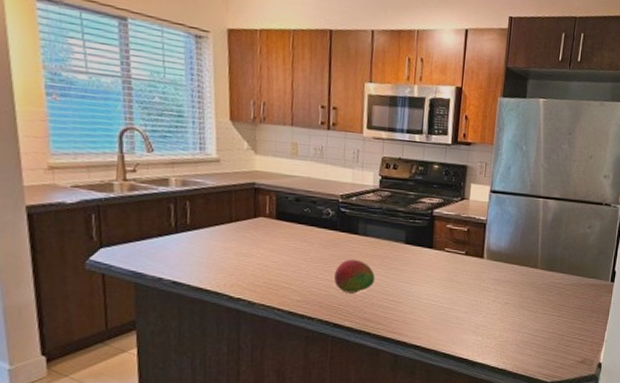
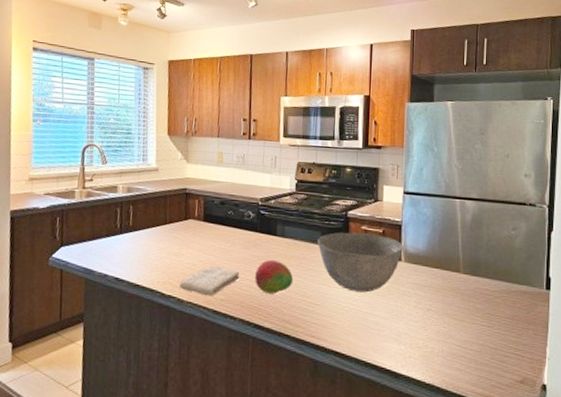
washcloth: none [250,266,318,298] -> present [180,266,240,296]
bowl: none [401,230,487,289] -> present [317,232,403,293]

